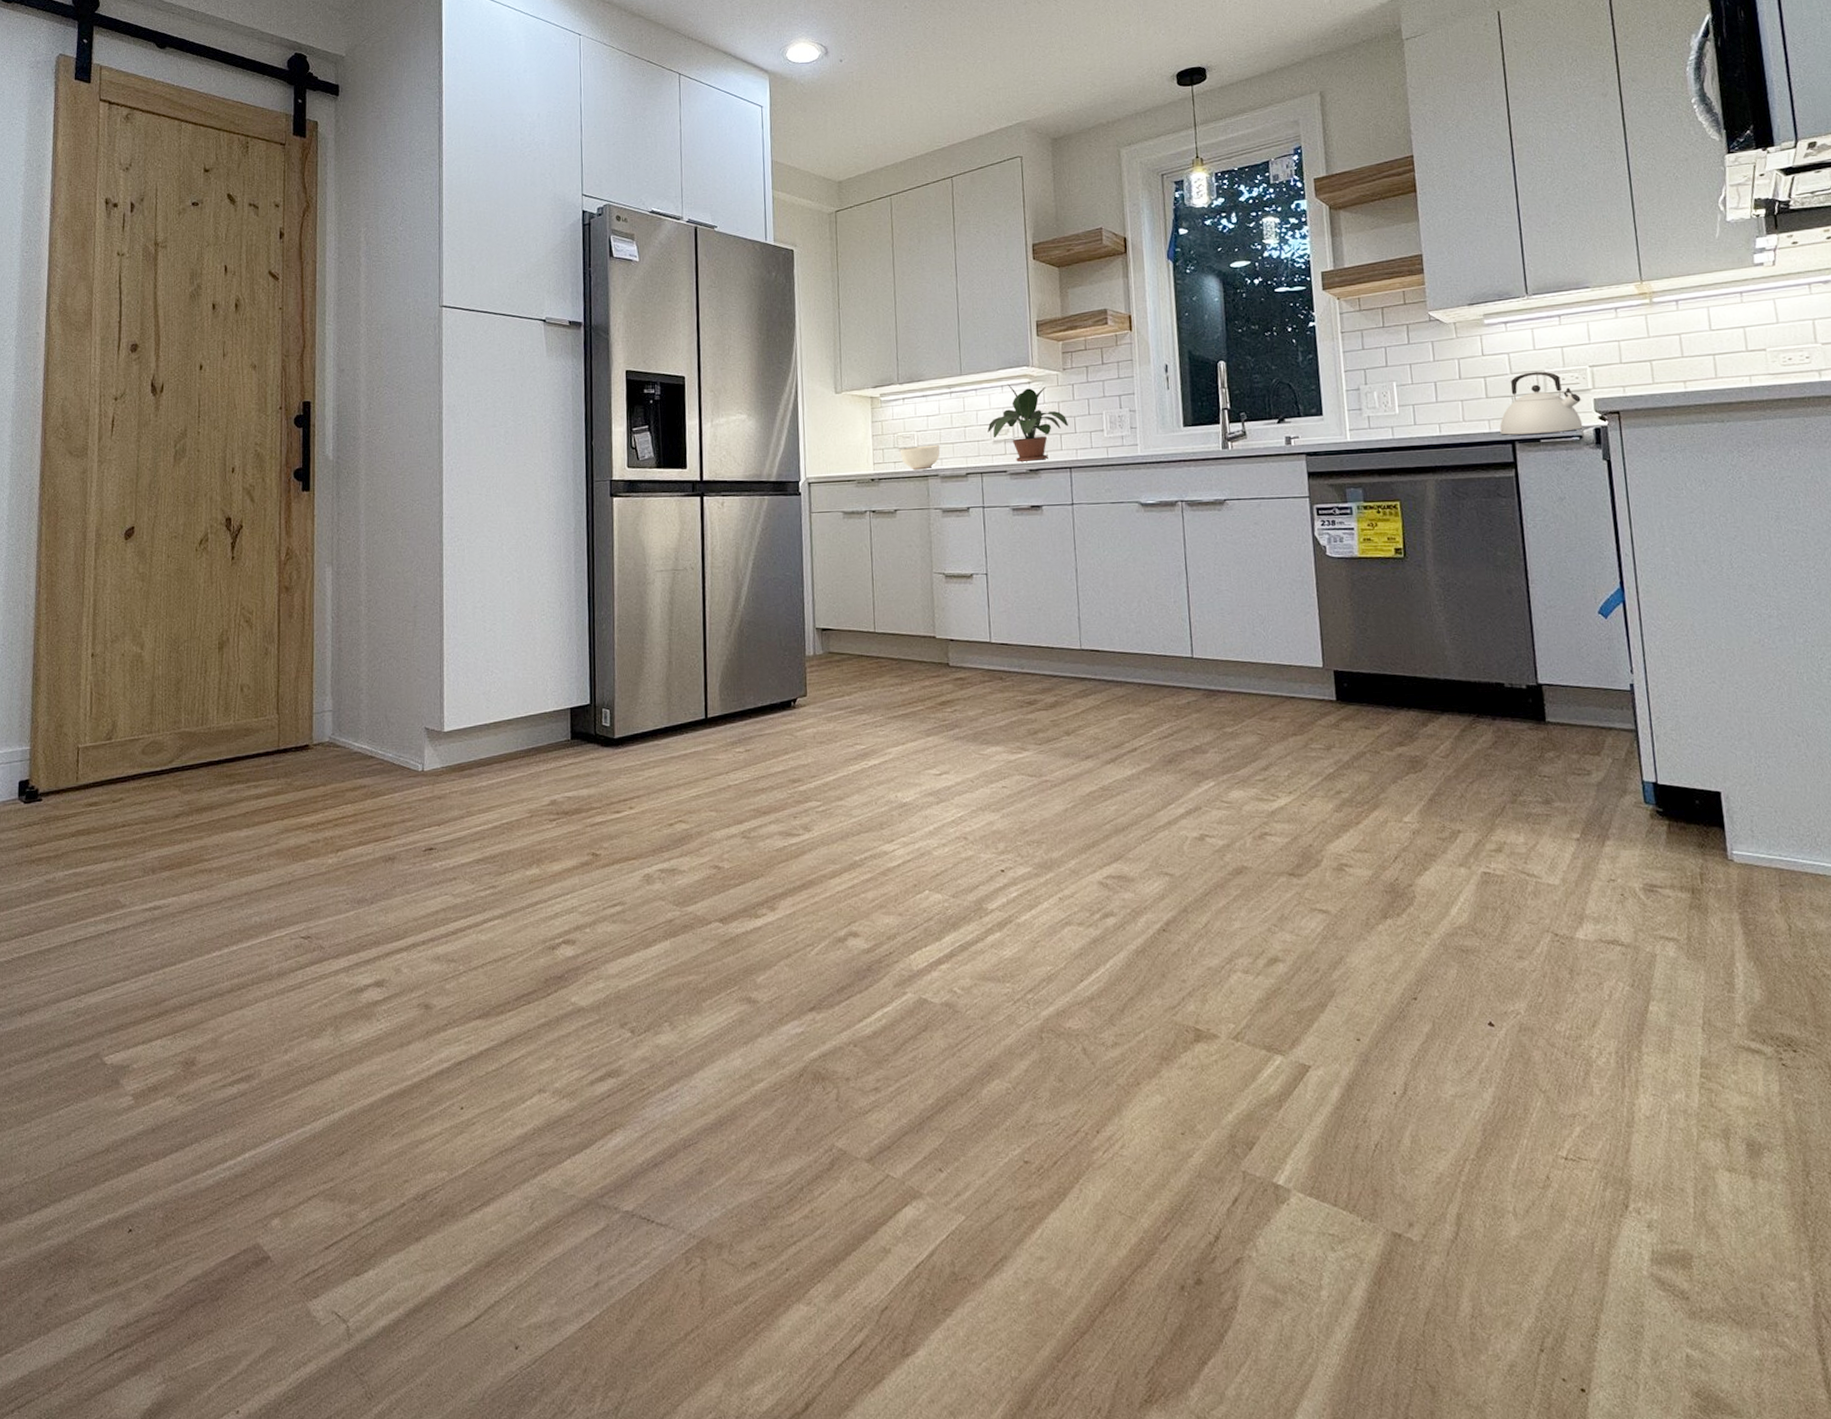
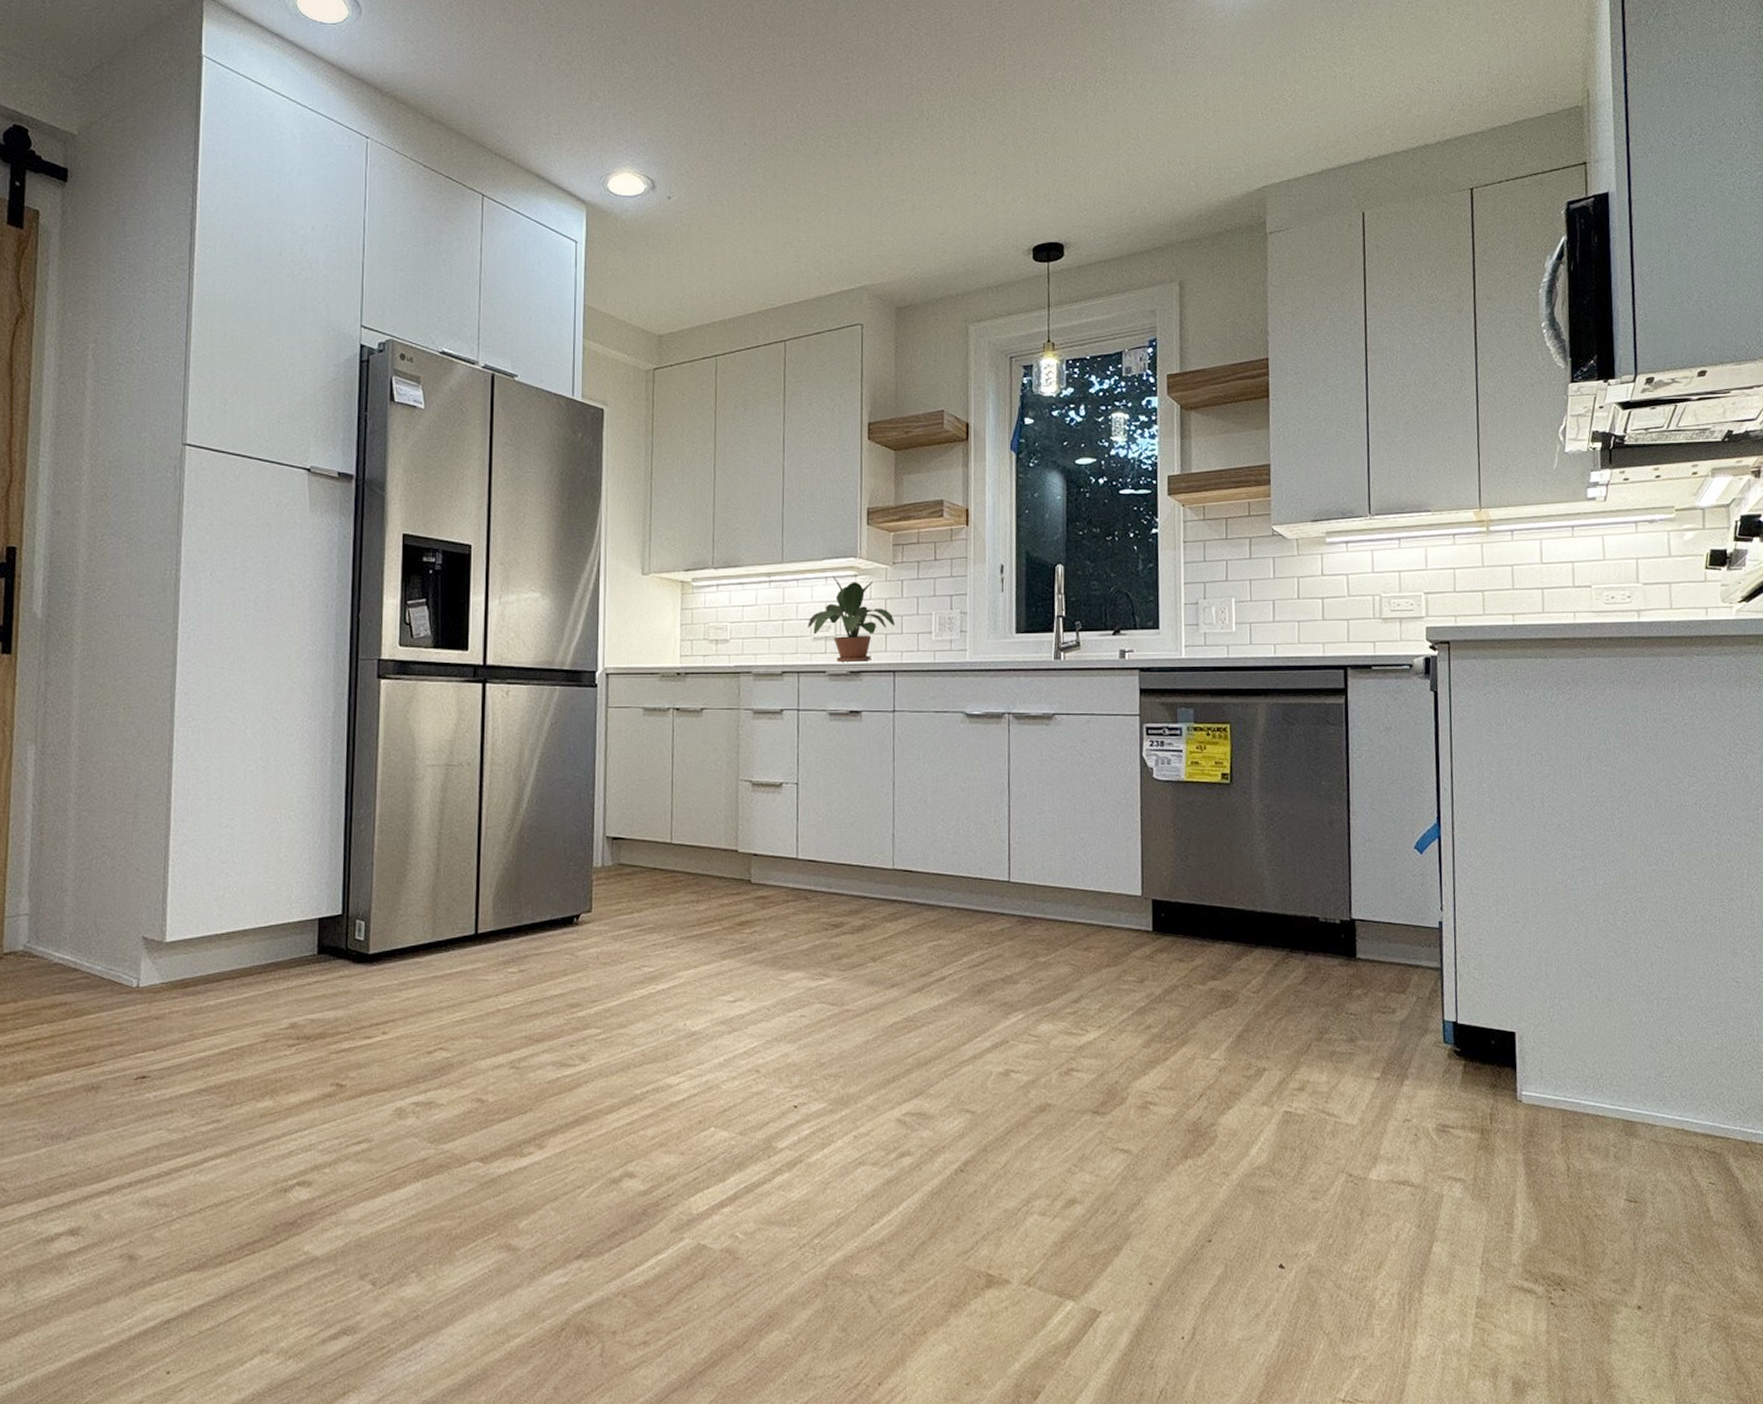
bowl: present [899,444,941,469] -> none [710,638,755,664]
kettle: present [1499,371,1583,435] -> none [1333,595,1414,660]

